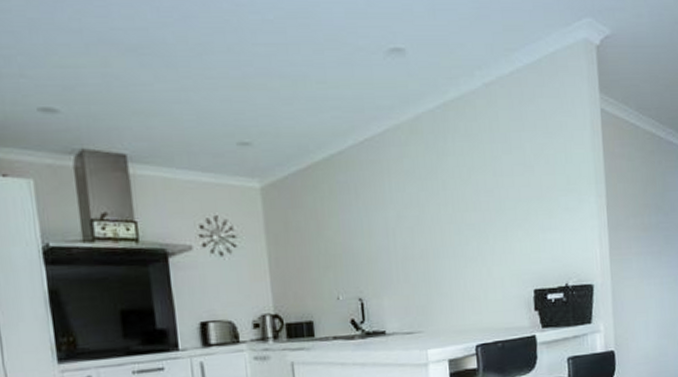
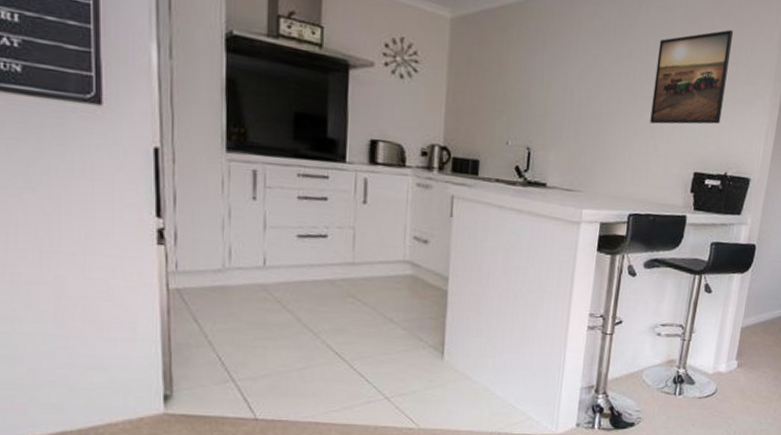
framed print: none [471,143,550,249] -> present [650,29,734,125]

